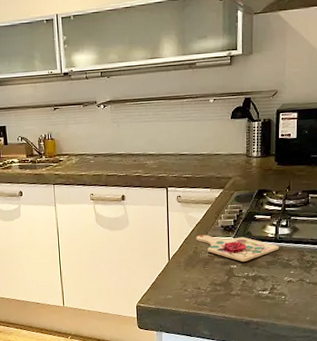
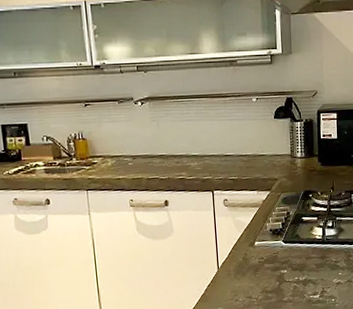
cutting board: present [196,234,280,262] -> none [245,239,328,266]

